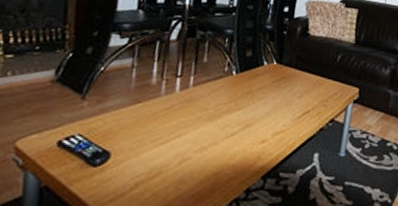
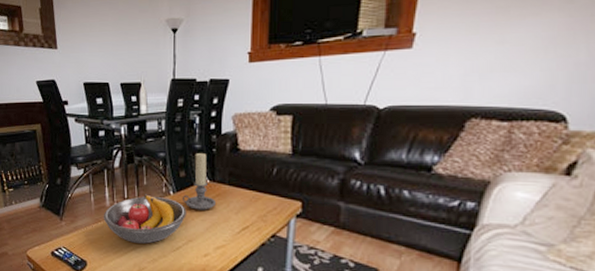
fruit bowl: none [144,72,248,130] -> present [103,194,187,244]
candle holder: none [245,34,281,93] -> present [183,153,217,210]

